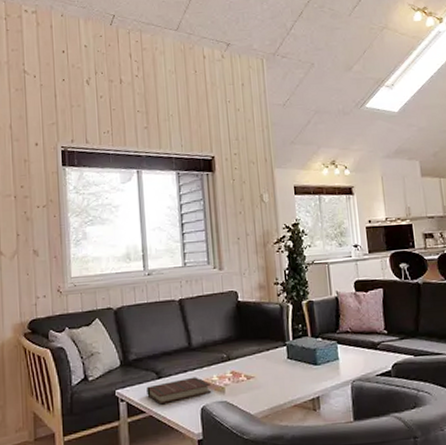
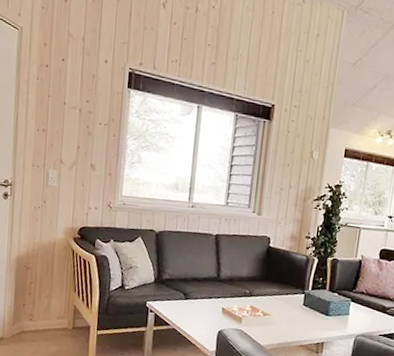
book: present [146,377,212,405] -> none [173,303,231,322]

